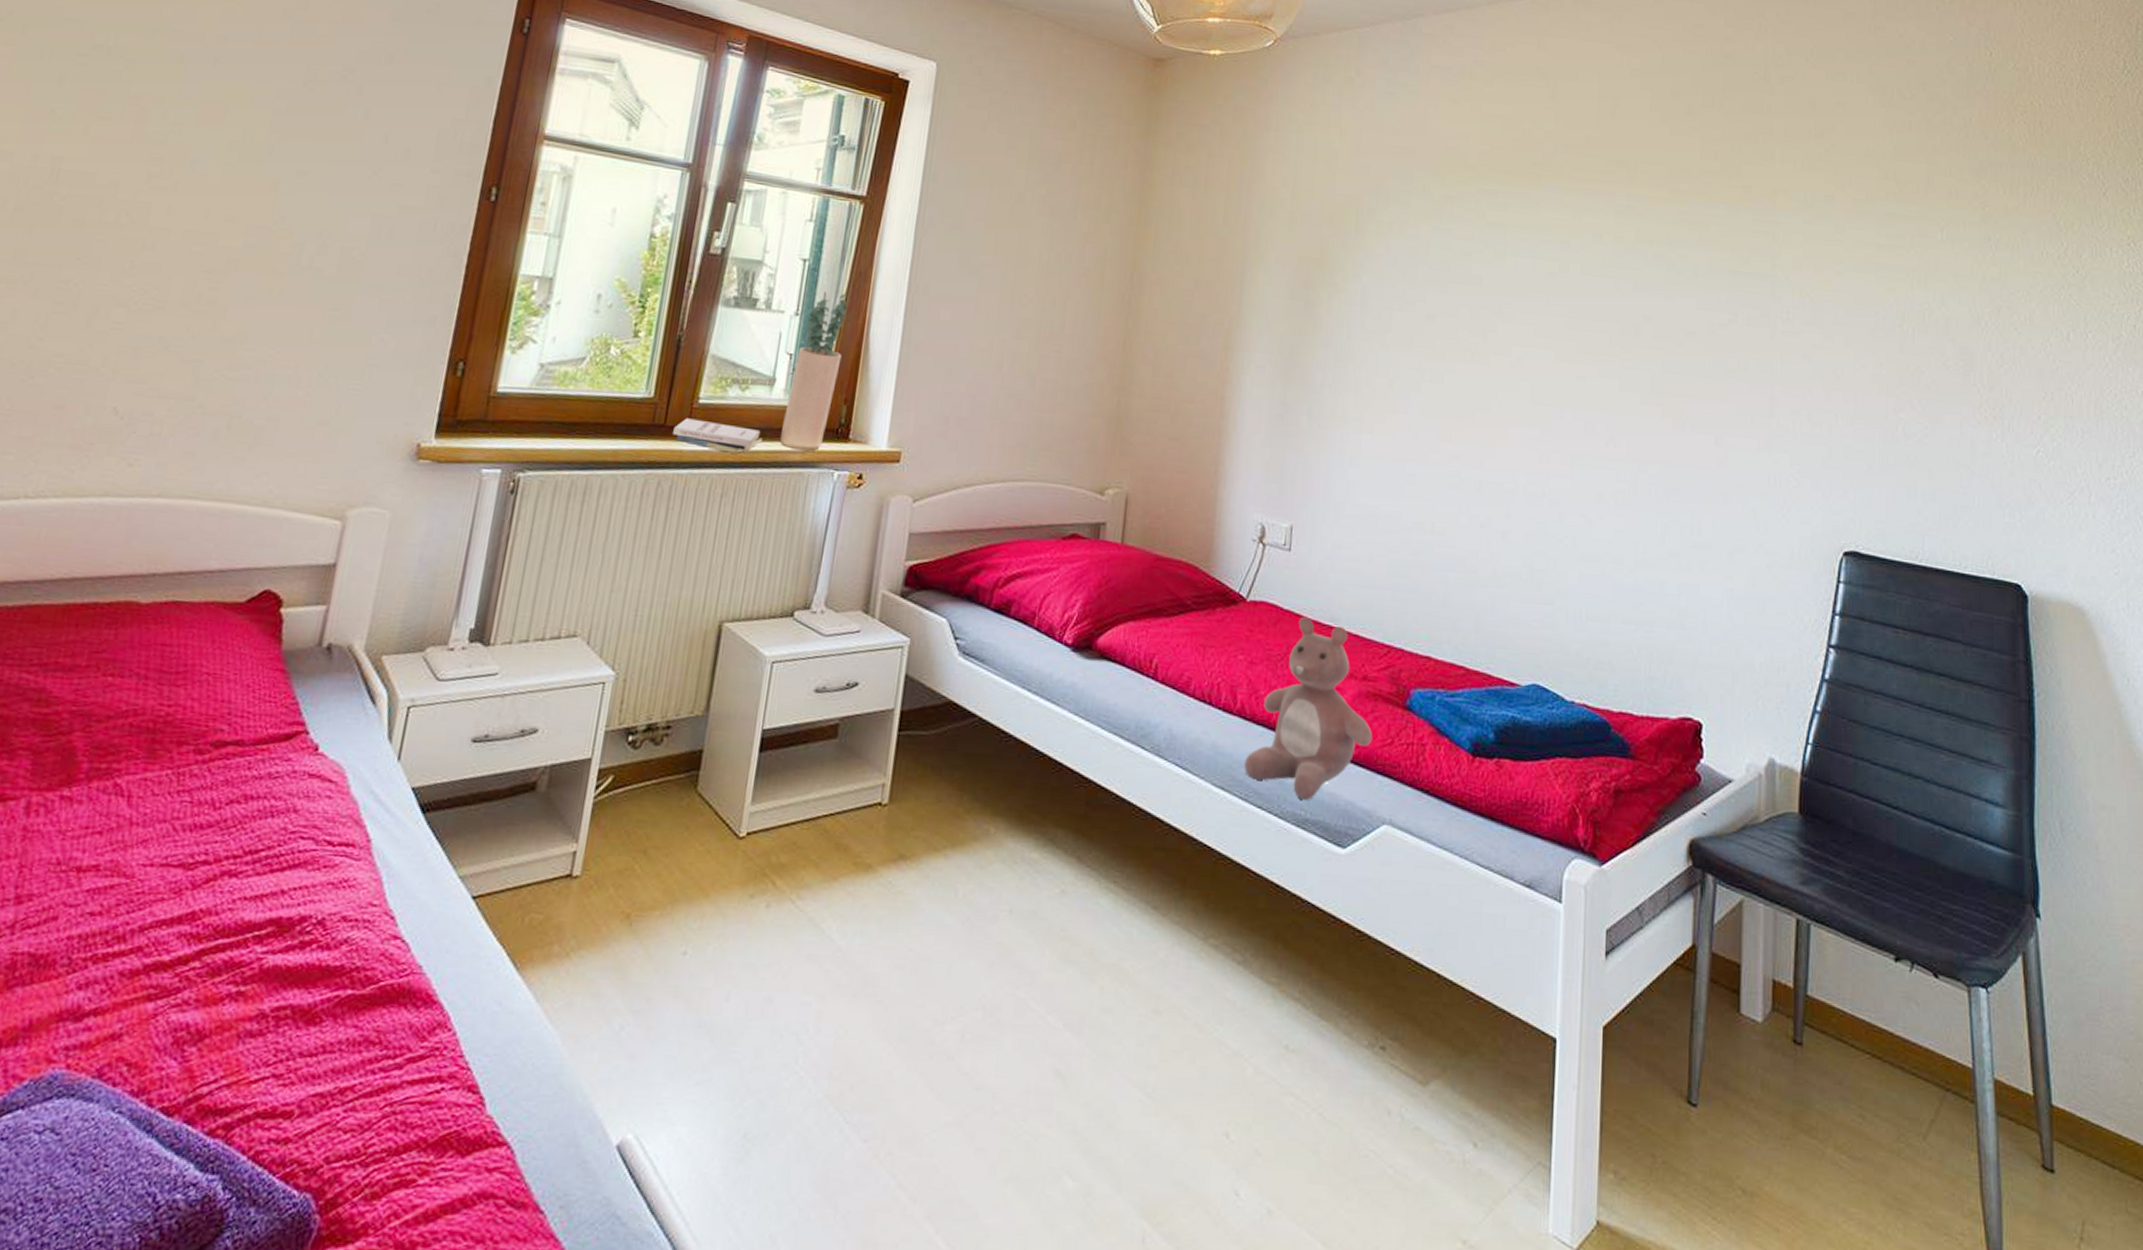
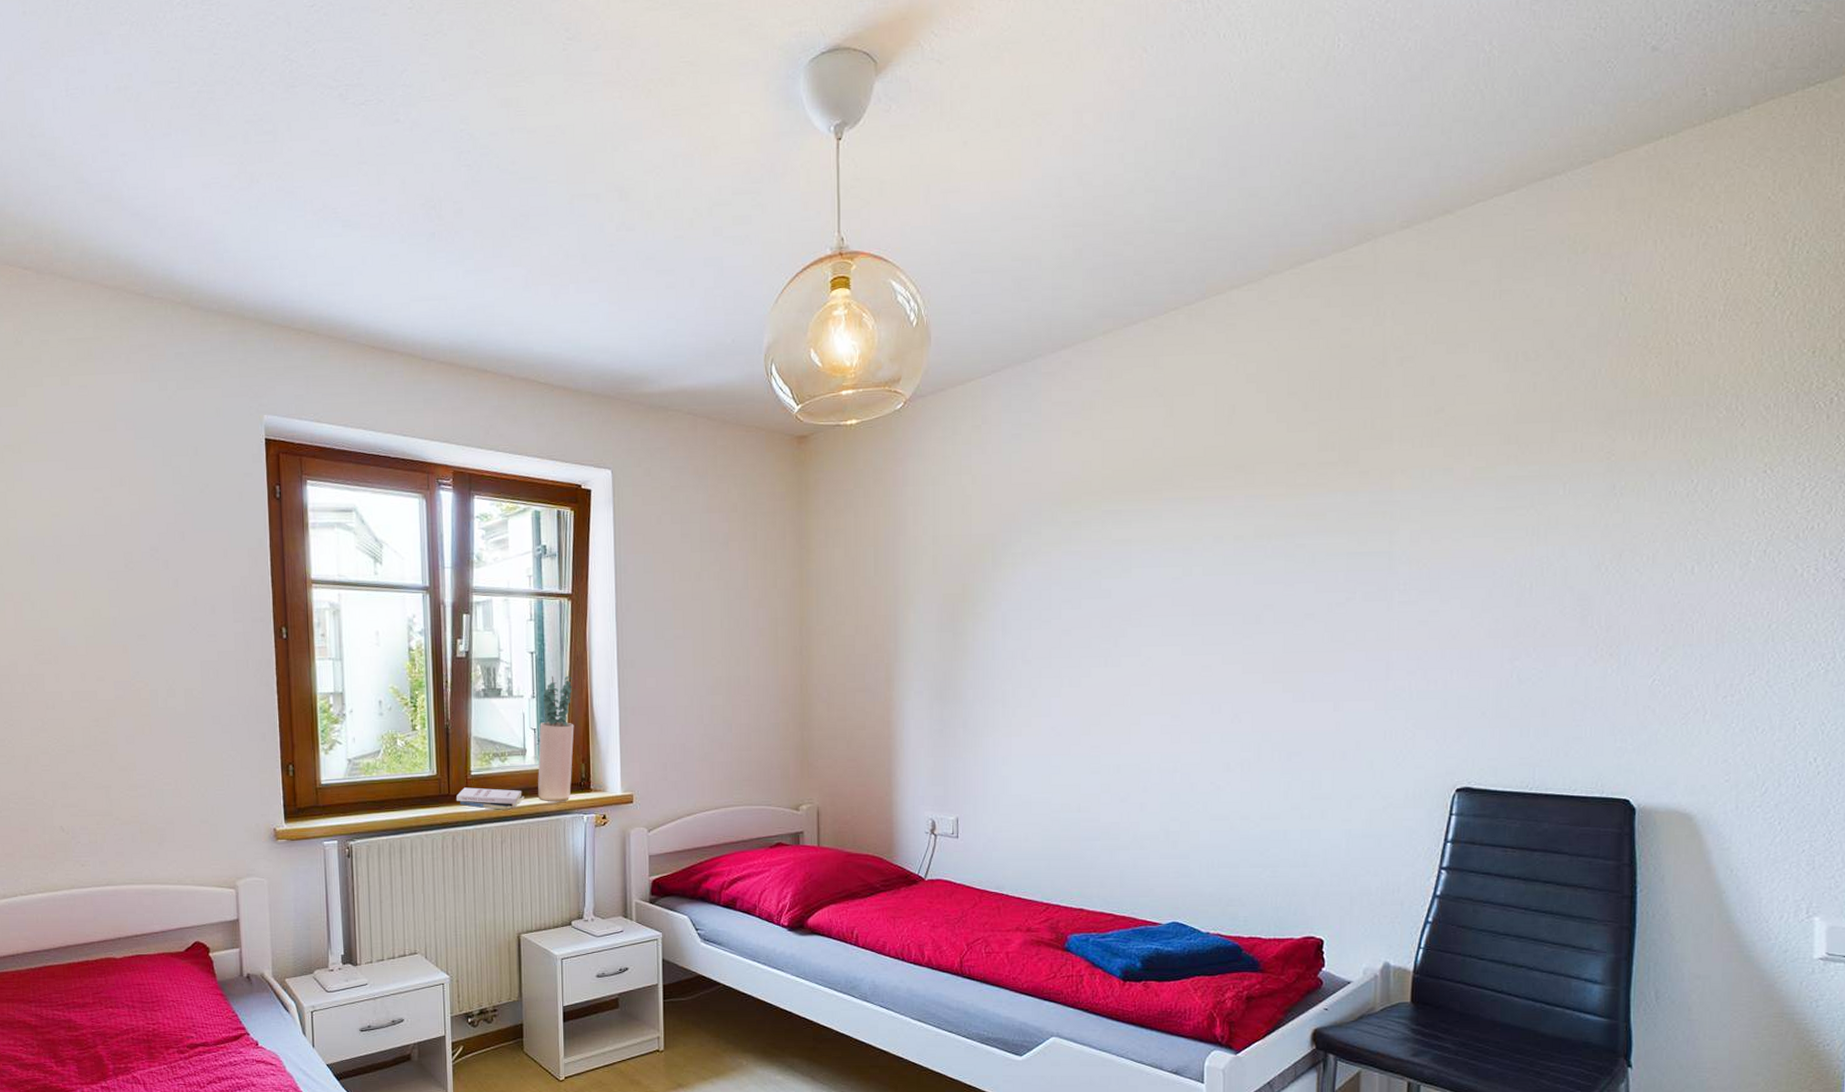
stuffed animal: present [1244,616,1373,800] -> none [935,887,1039,1023]

